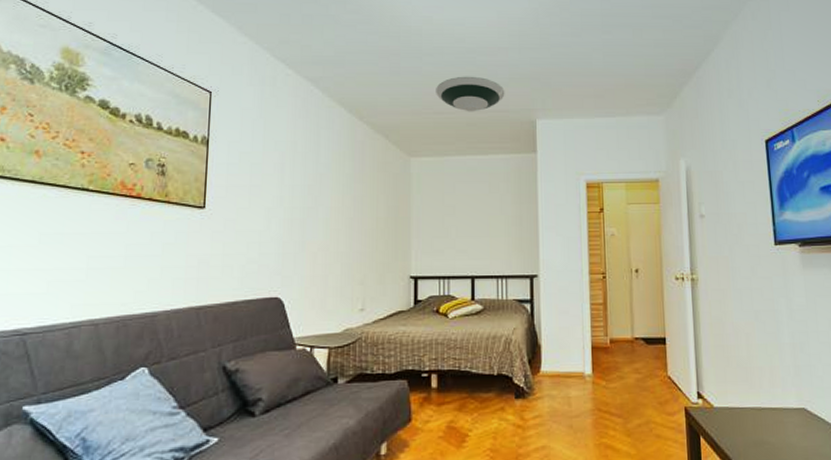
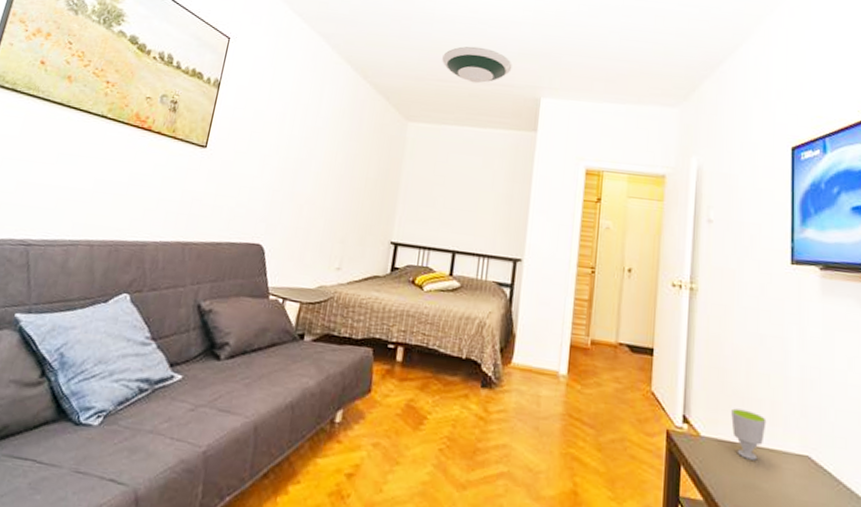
cup: none [738,378,768,420] -> present [731,408,767,460]

